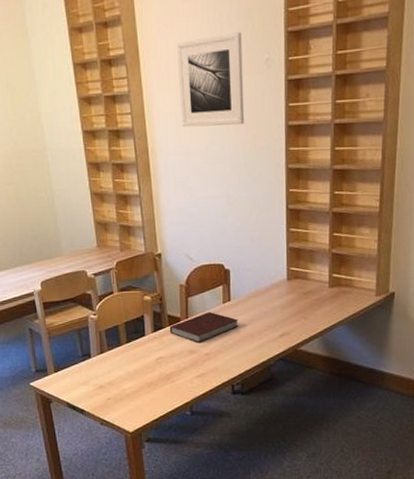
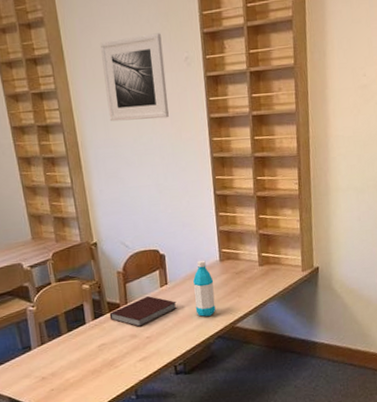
water bottle: none [257,277,279,338] -> present [193,260,216,317]

